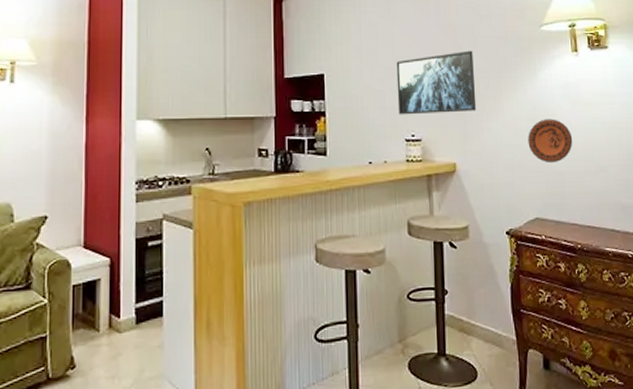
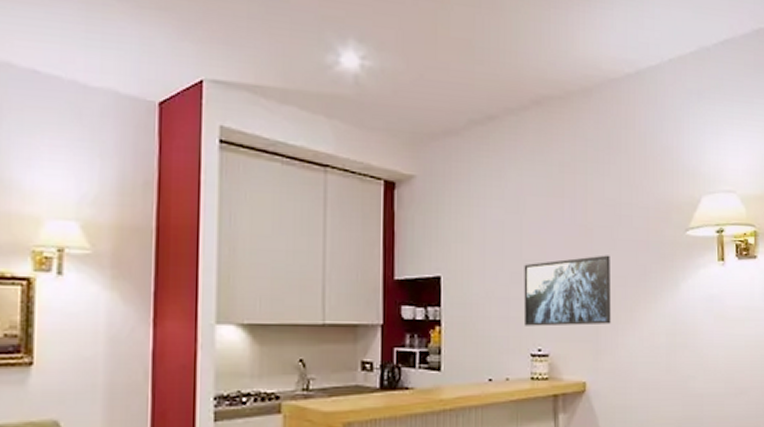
decorative plate: present [528,119,573,164] -> none [666,335,714,384]

